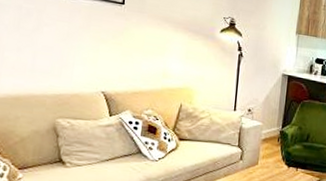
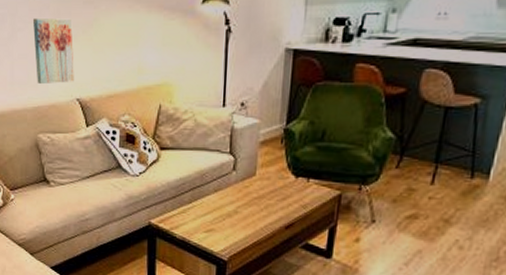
wall art: none [60,17,103,77] -> present [32,17,74,85]

